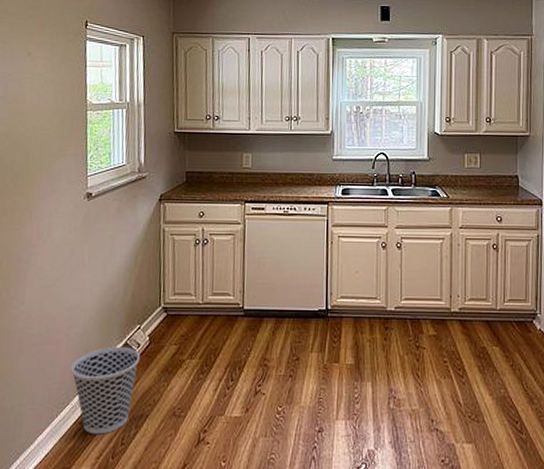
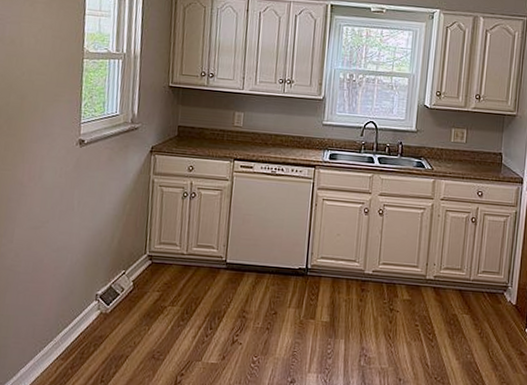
wastebasket: present [71,346,141,435] -> none [55,289,124,371]

